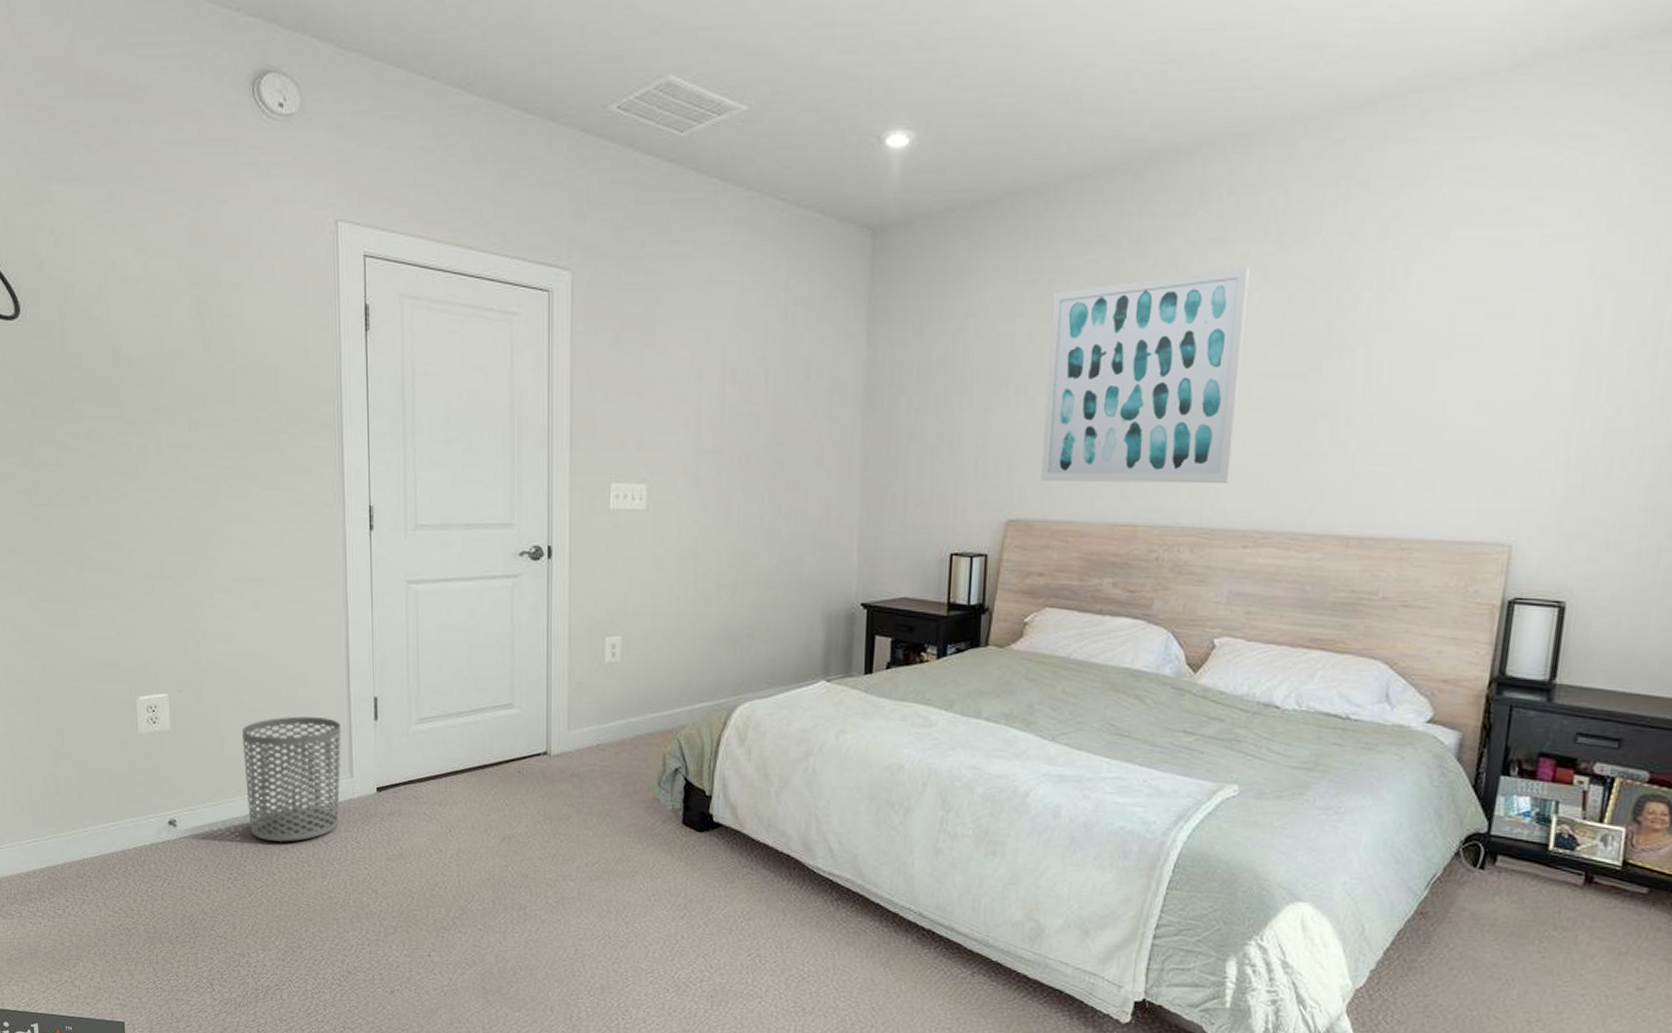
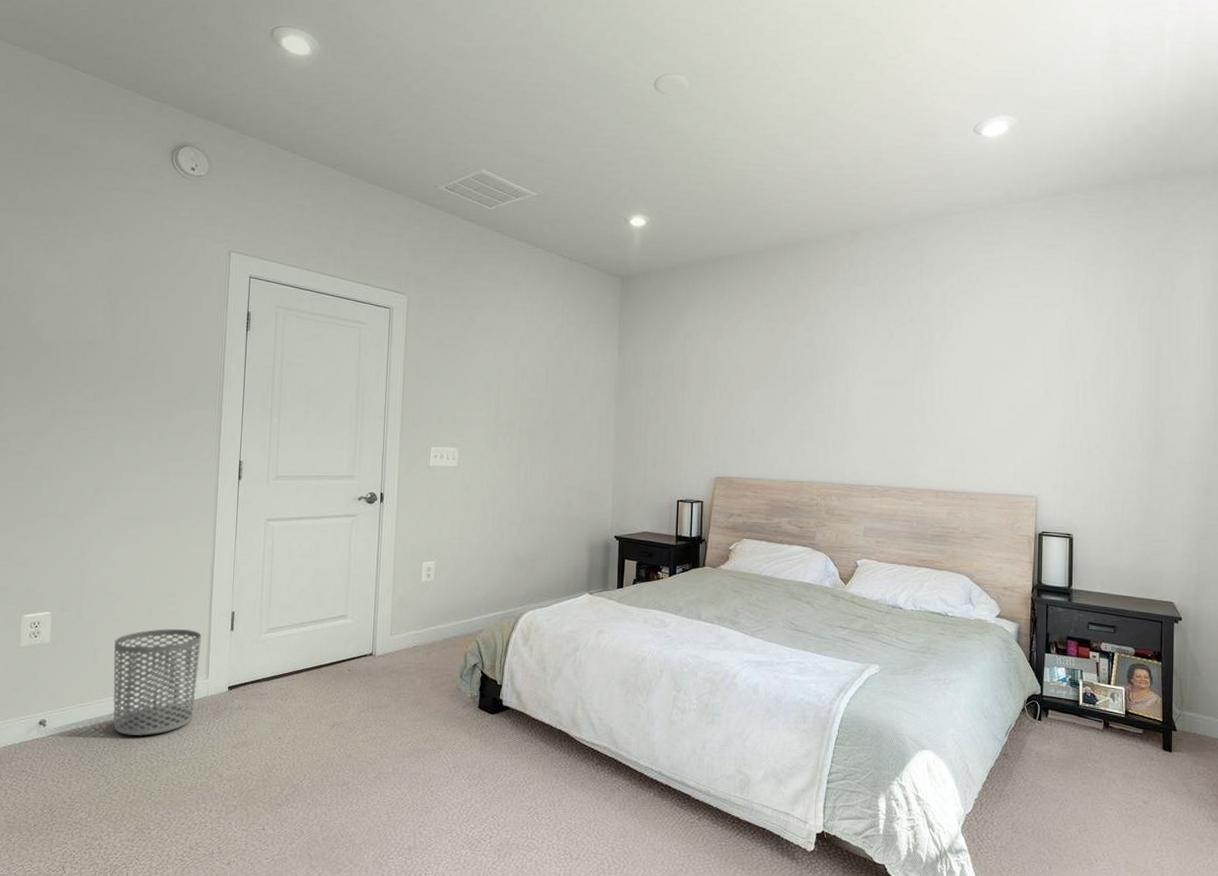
wall art: present [1041,268,1250,485] -> none [738,314,865,455]

